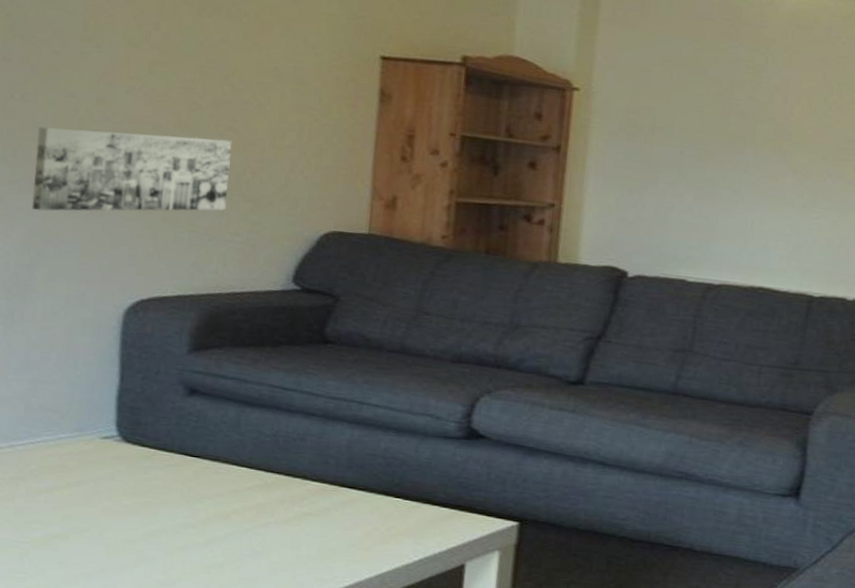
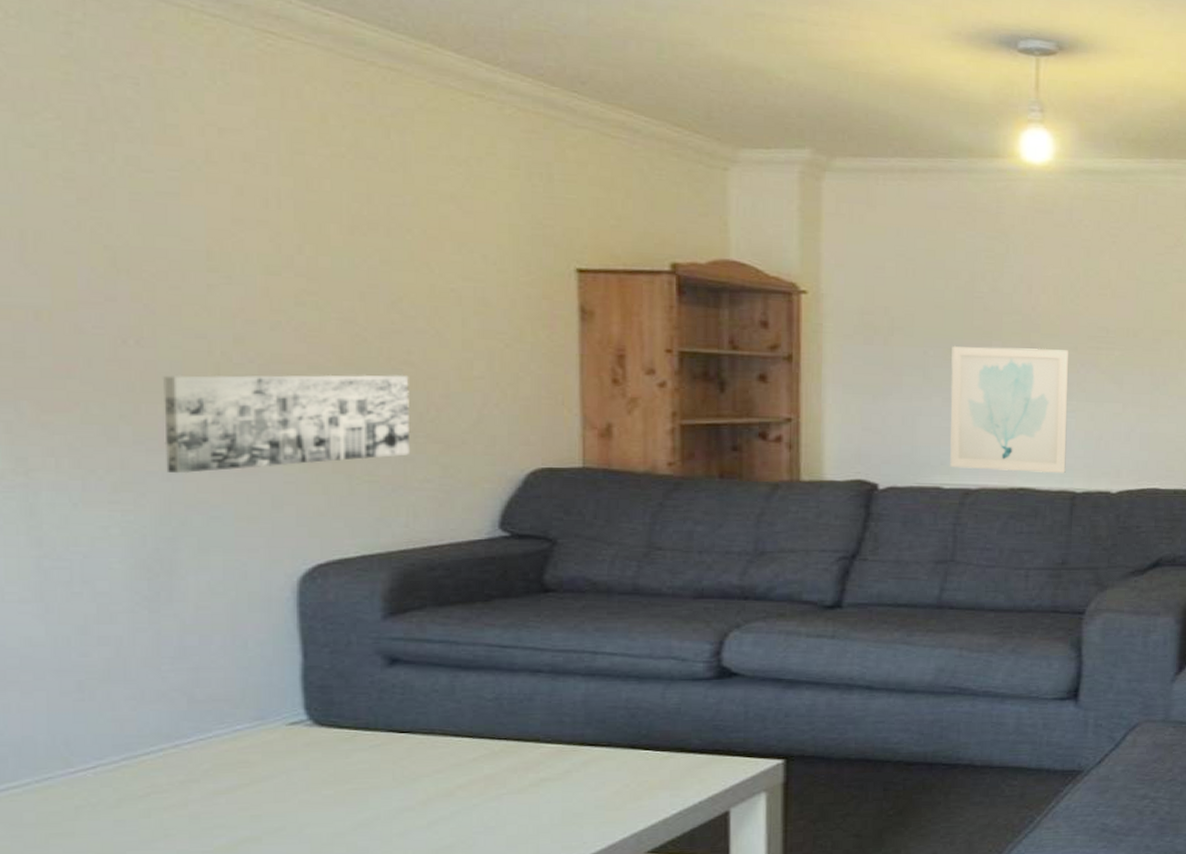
wall art: none [696,148,818,278] -> present [950,346,1069,474]

